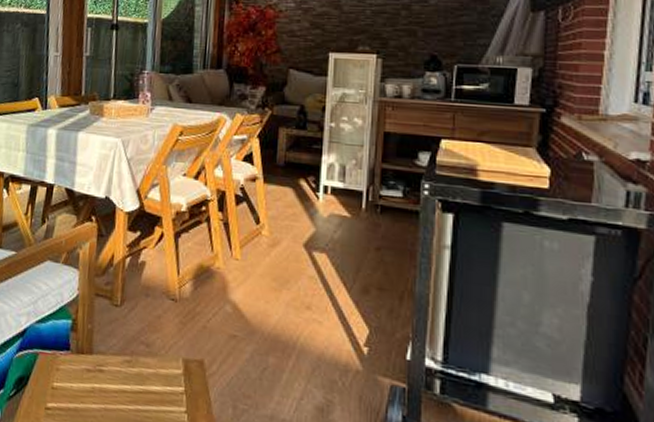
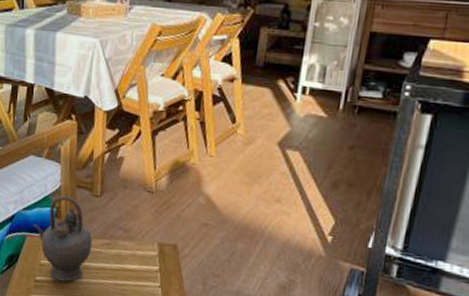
teapot: none [46,305,112,409] -> present [33,195,93,282]

